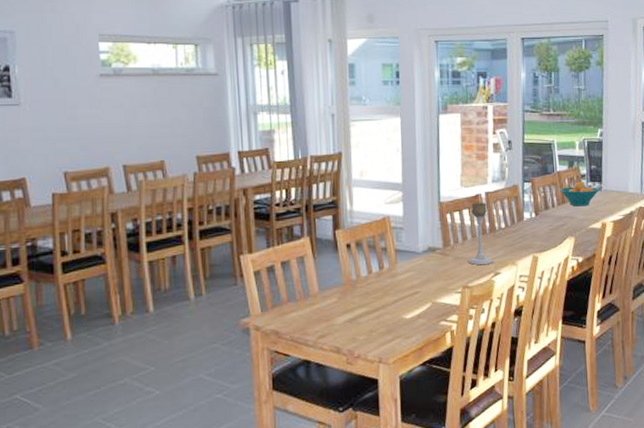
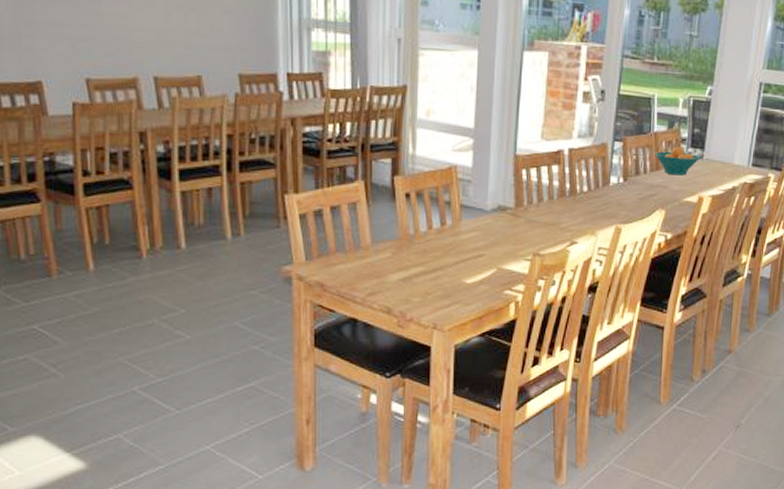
candle holder: present [468,203,493,265] -> none [541,160,570,232]

